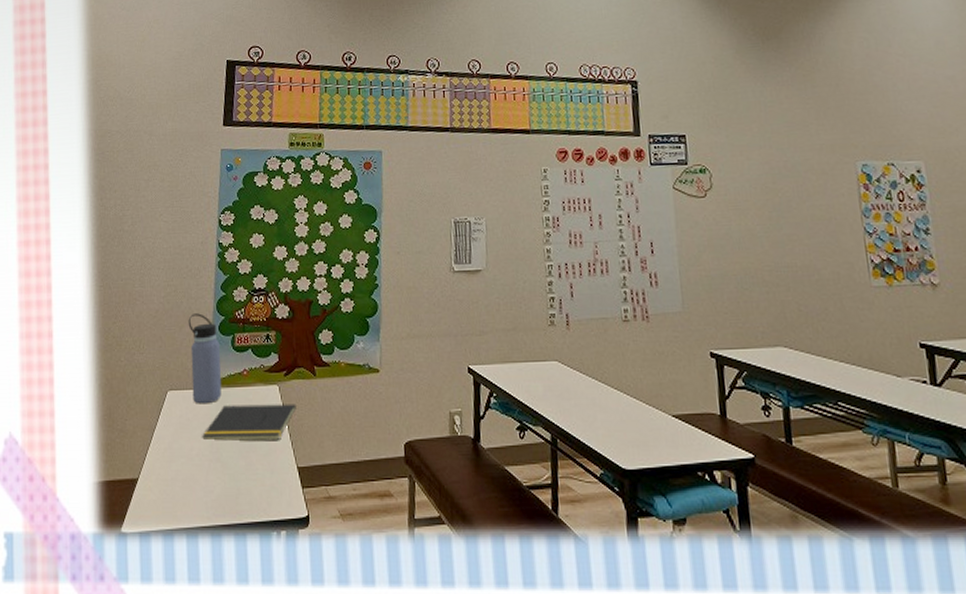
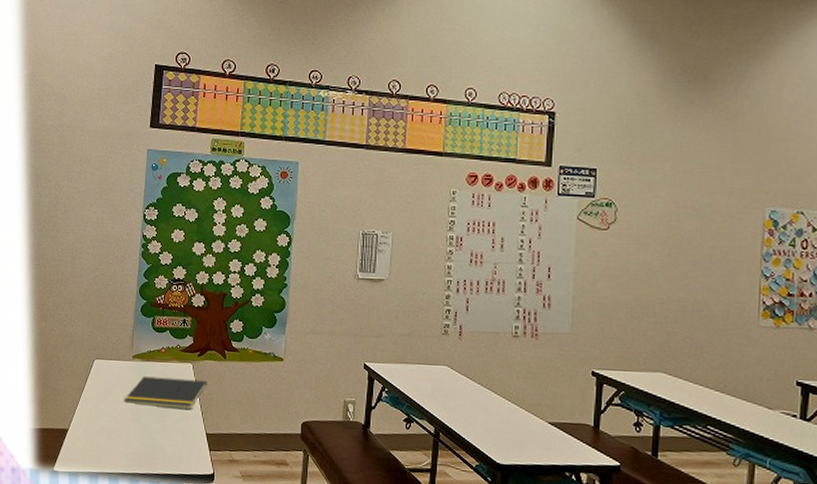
water bottle: present [188,313,222,404] -> none [114,295,142,374]

